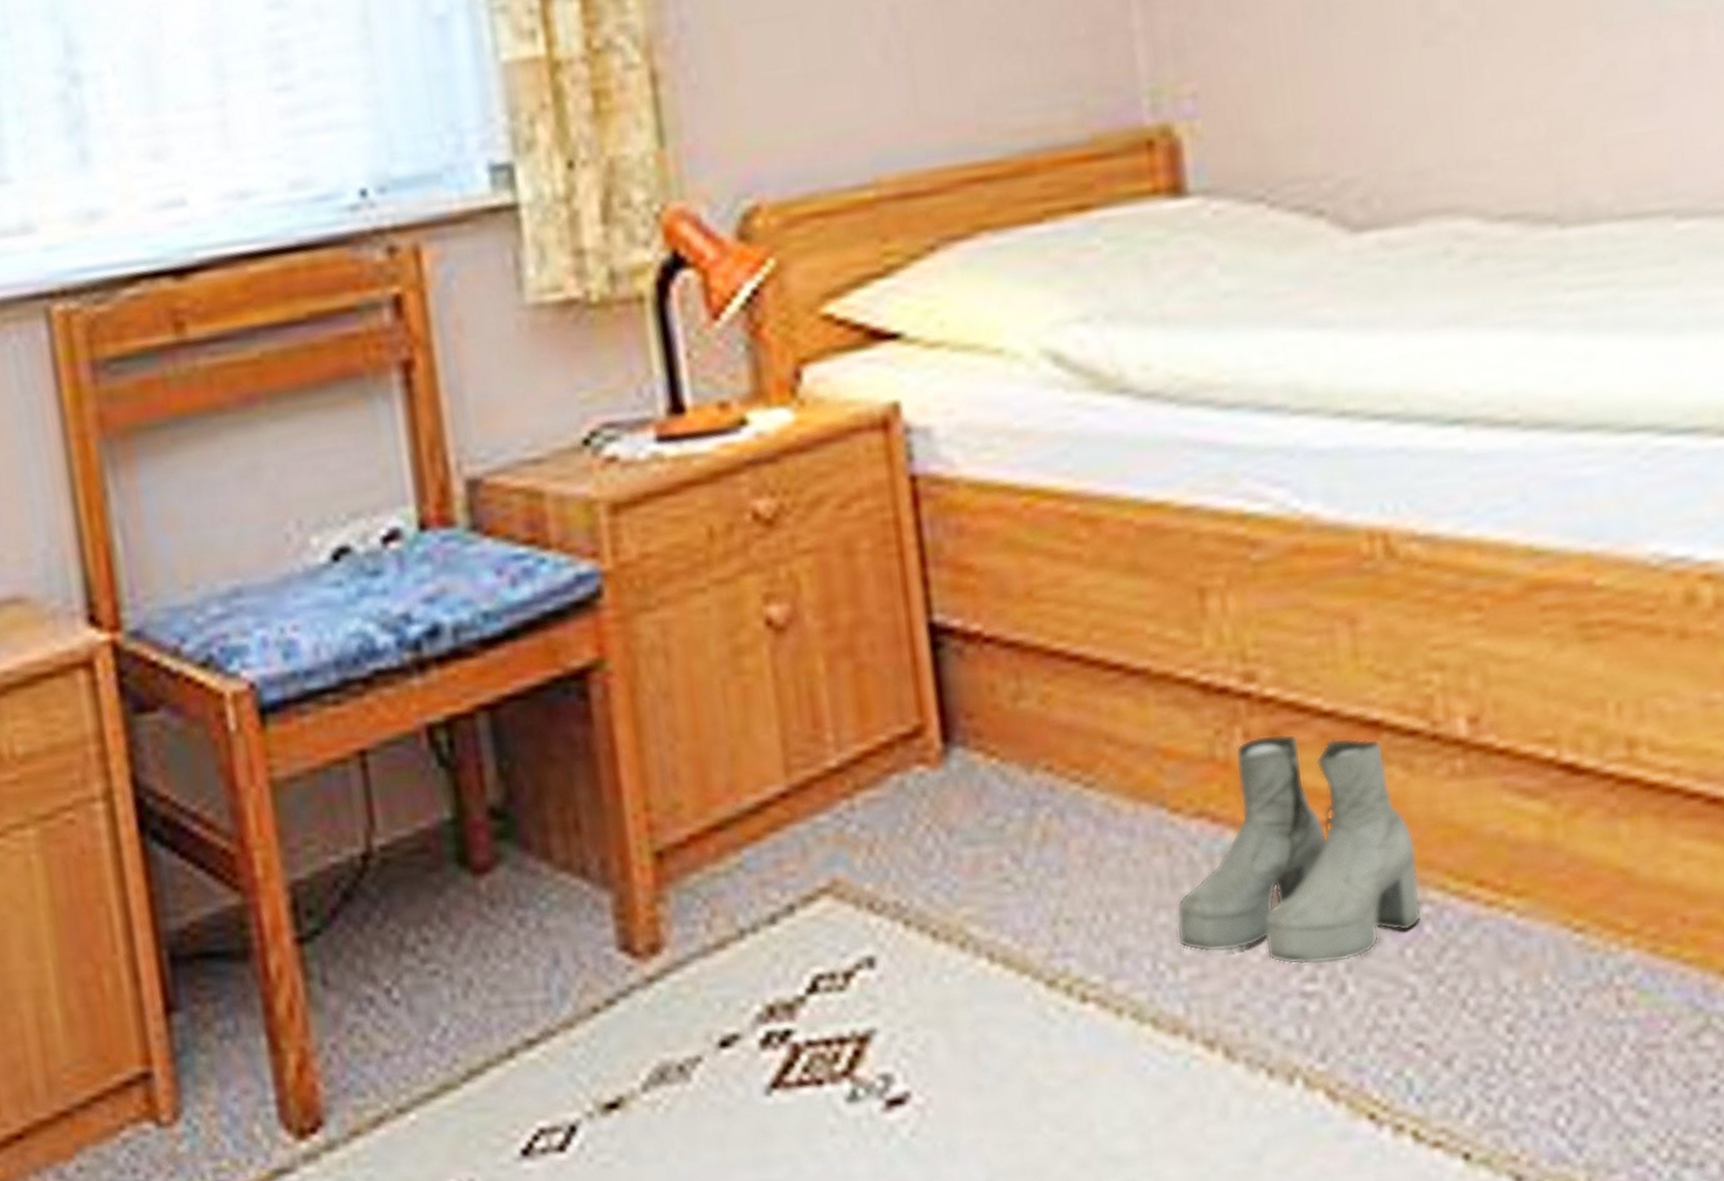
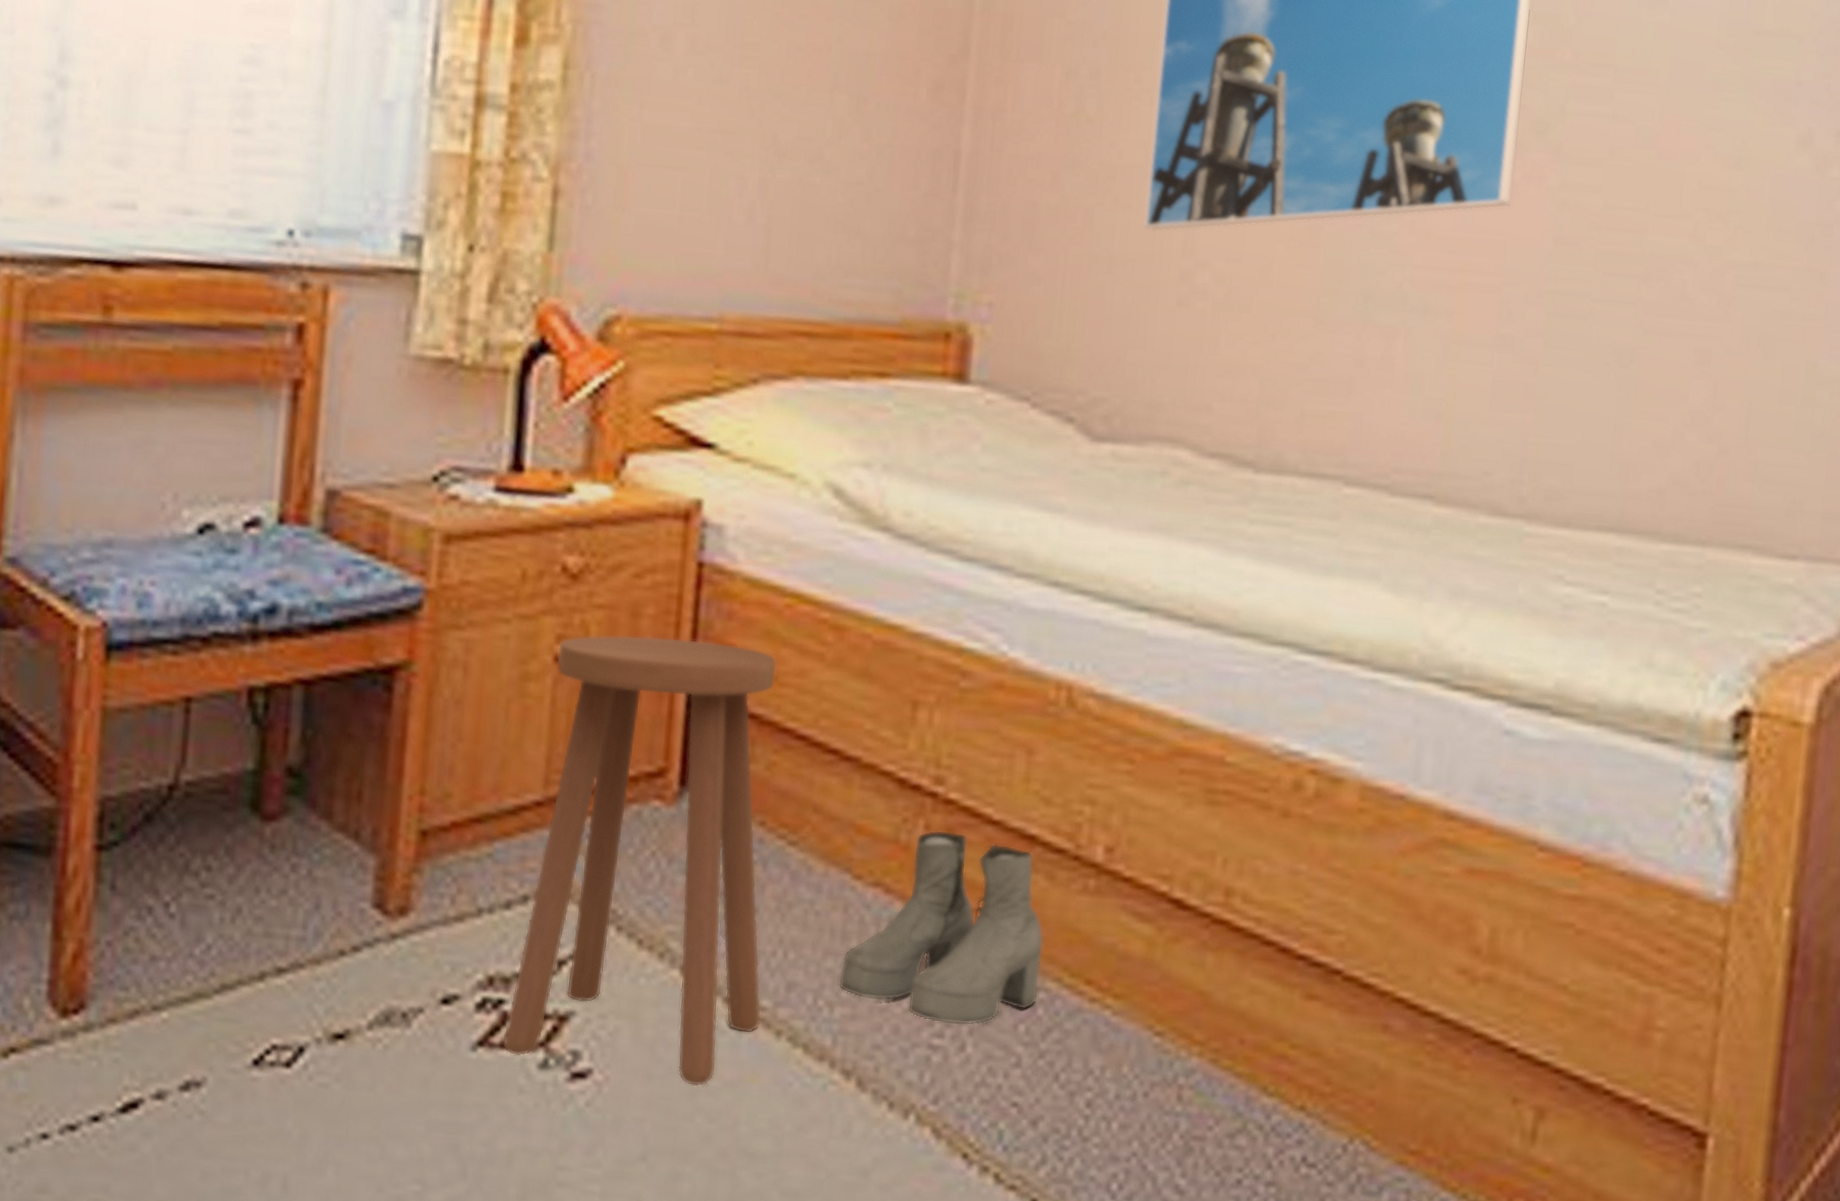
stool: none [767,564,1096,1093] -> present [502,634,778,1087]

